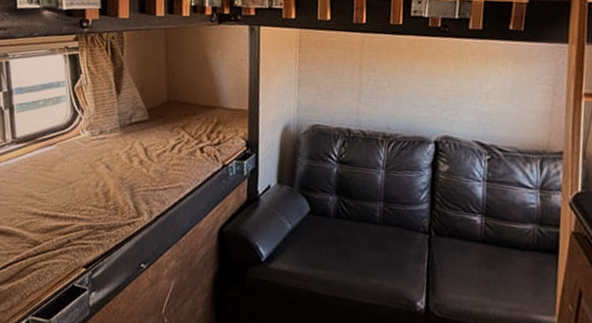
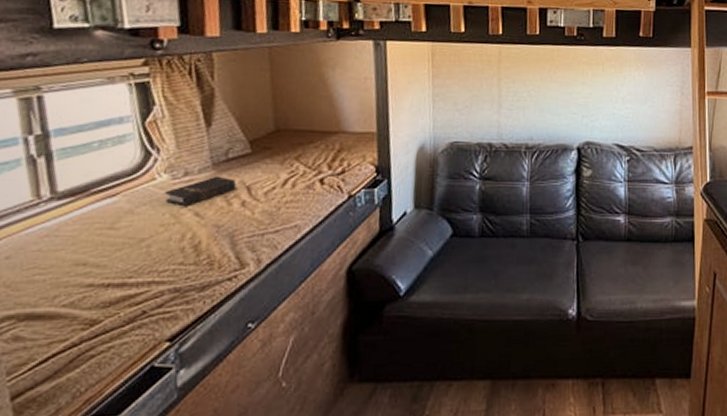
hardback book: none [86,136,137,160] -> present [165,176,237,207]

